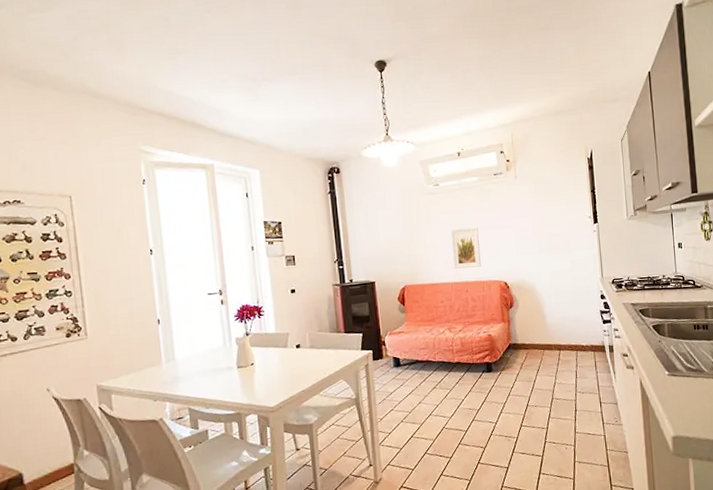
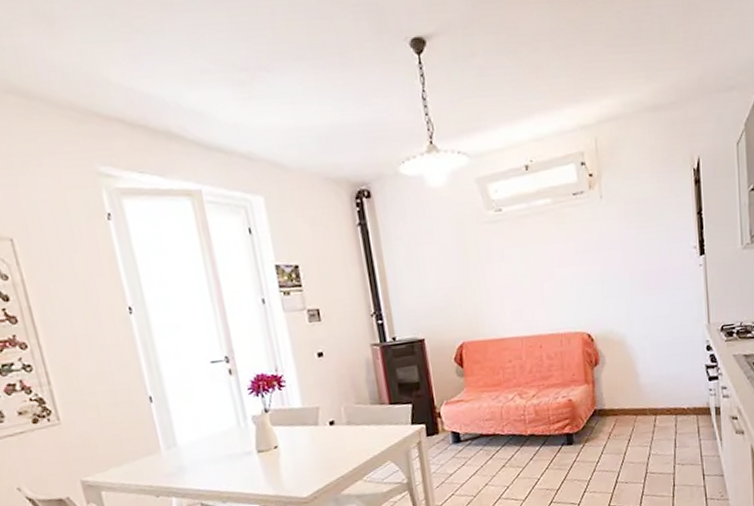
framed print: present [450,227,481,269] -> none [518,264,558,319]

